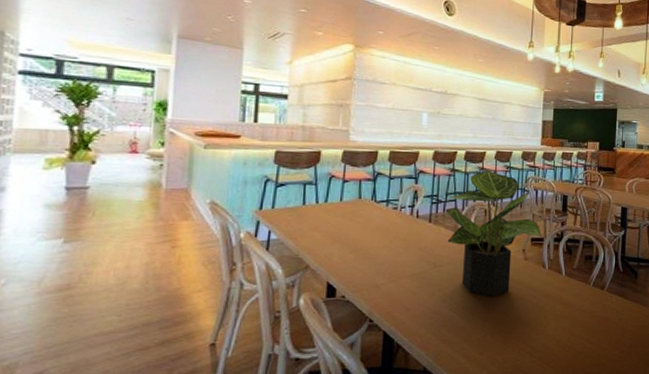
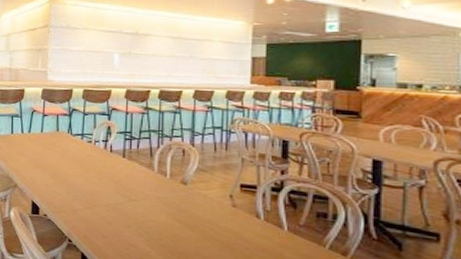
potted plant: present [445,169,543,297] -> none [139,109,256,240]

